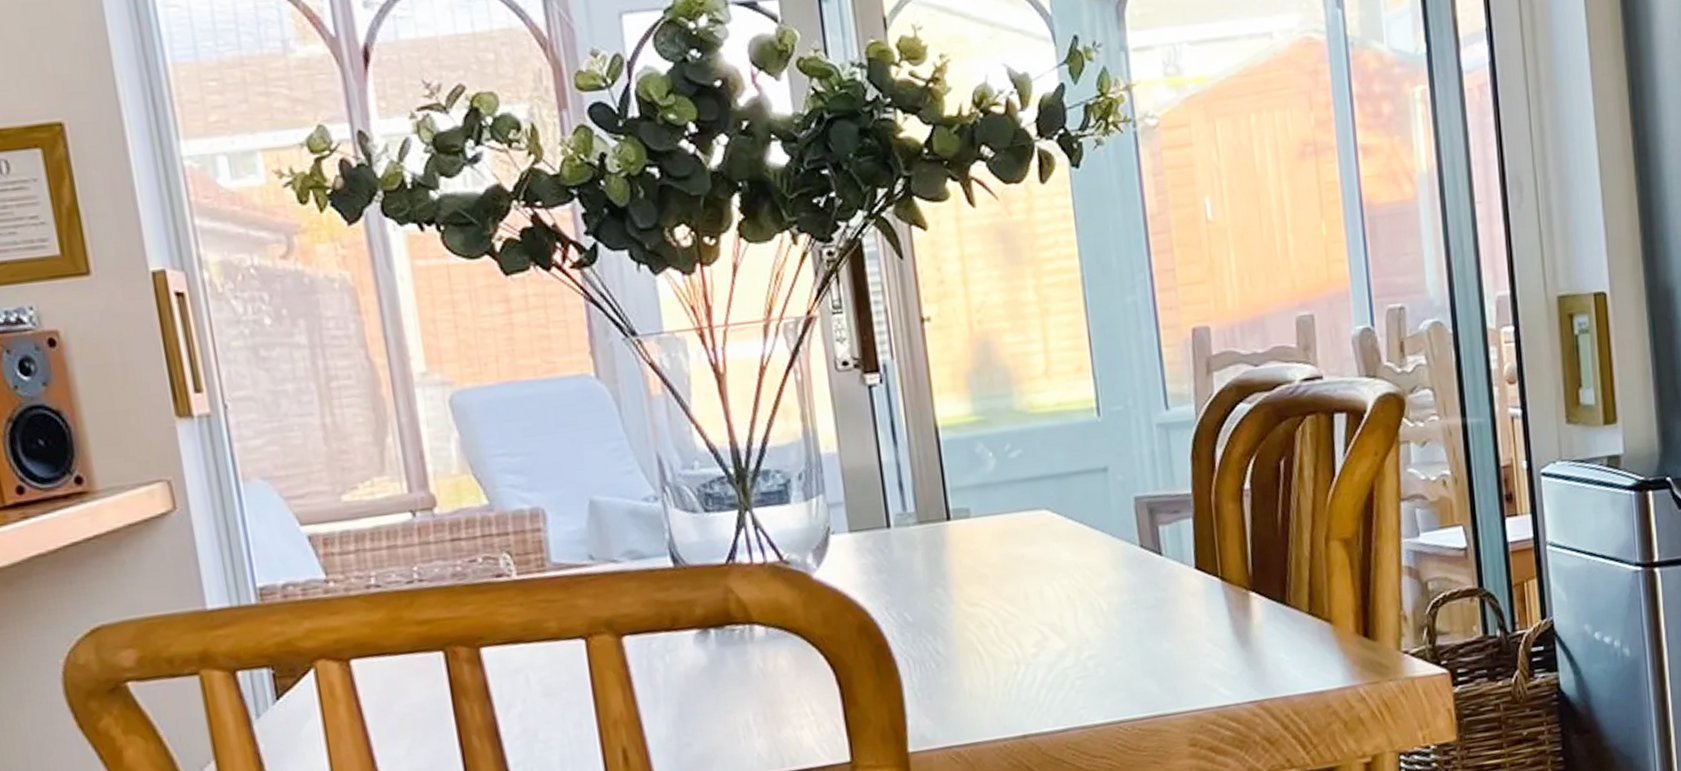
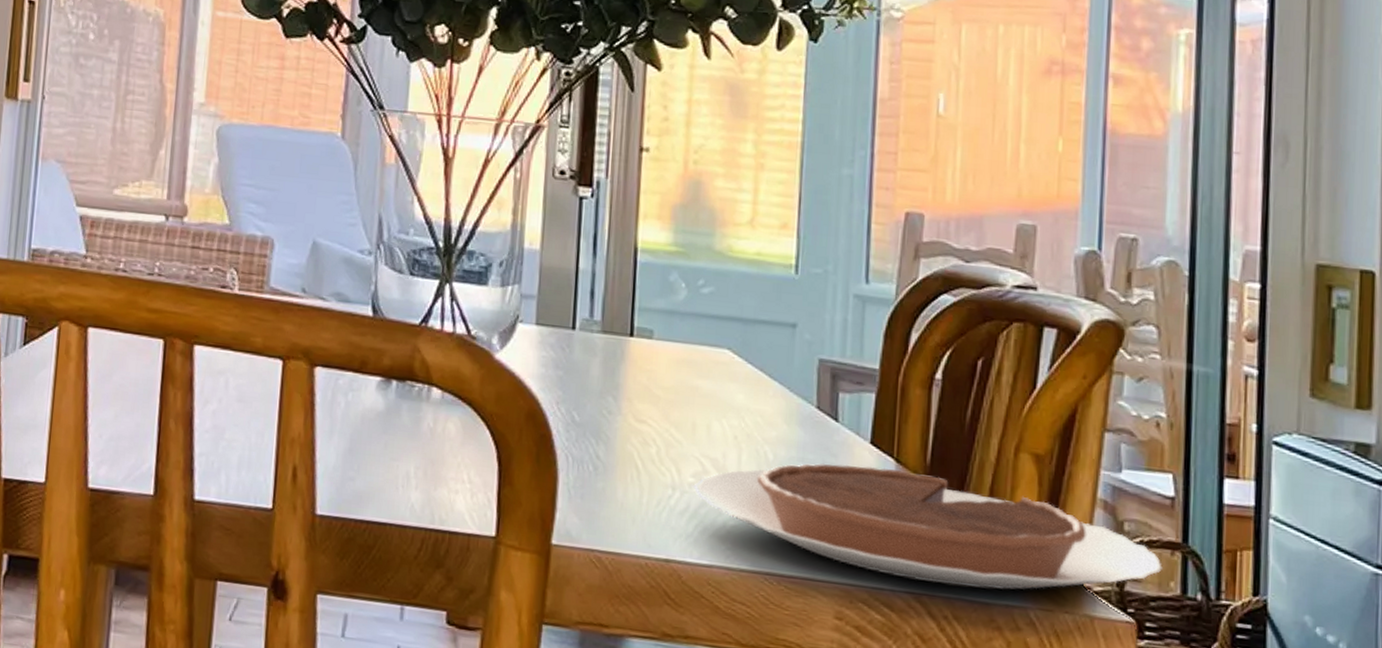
chocolate tart: none [1035,582,1465,693] -> present [692,463,1162,590]

